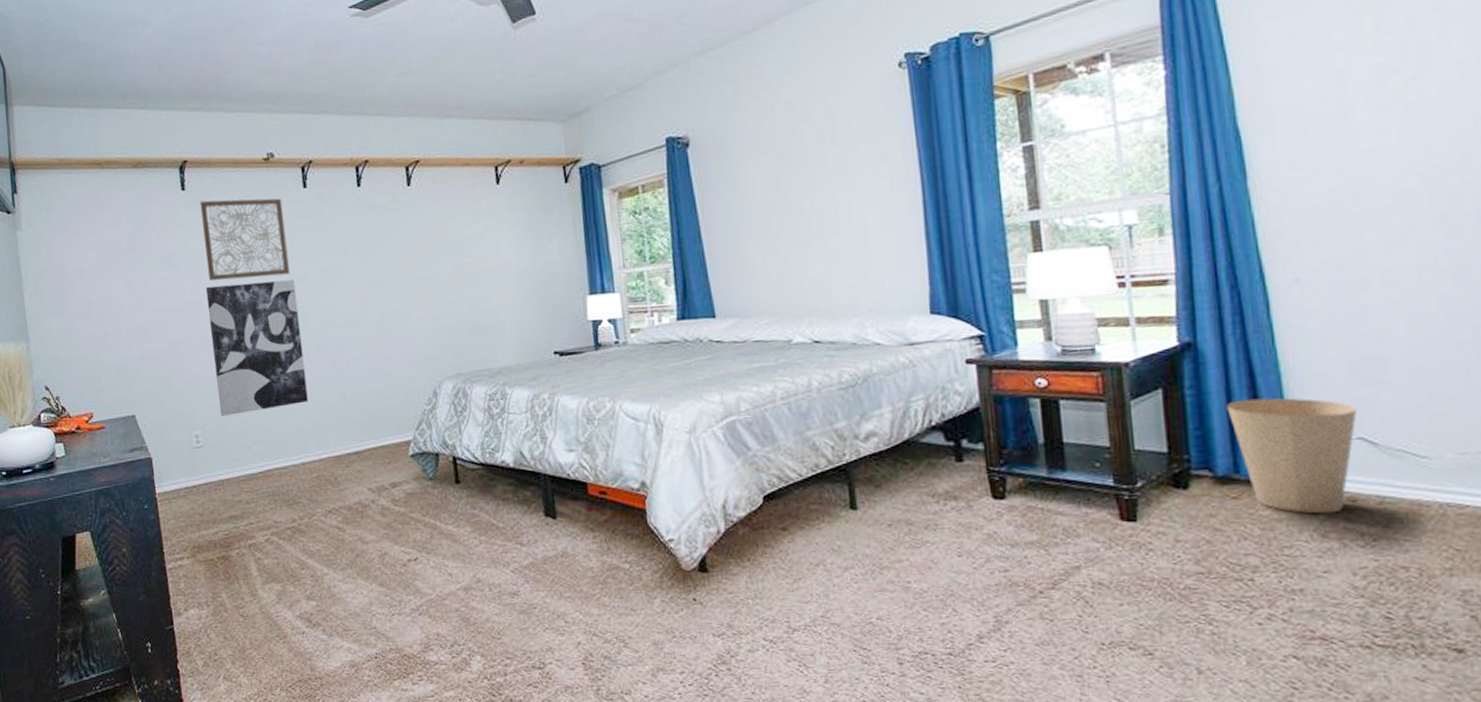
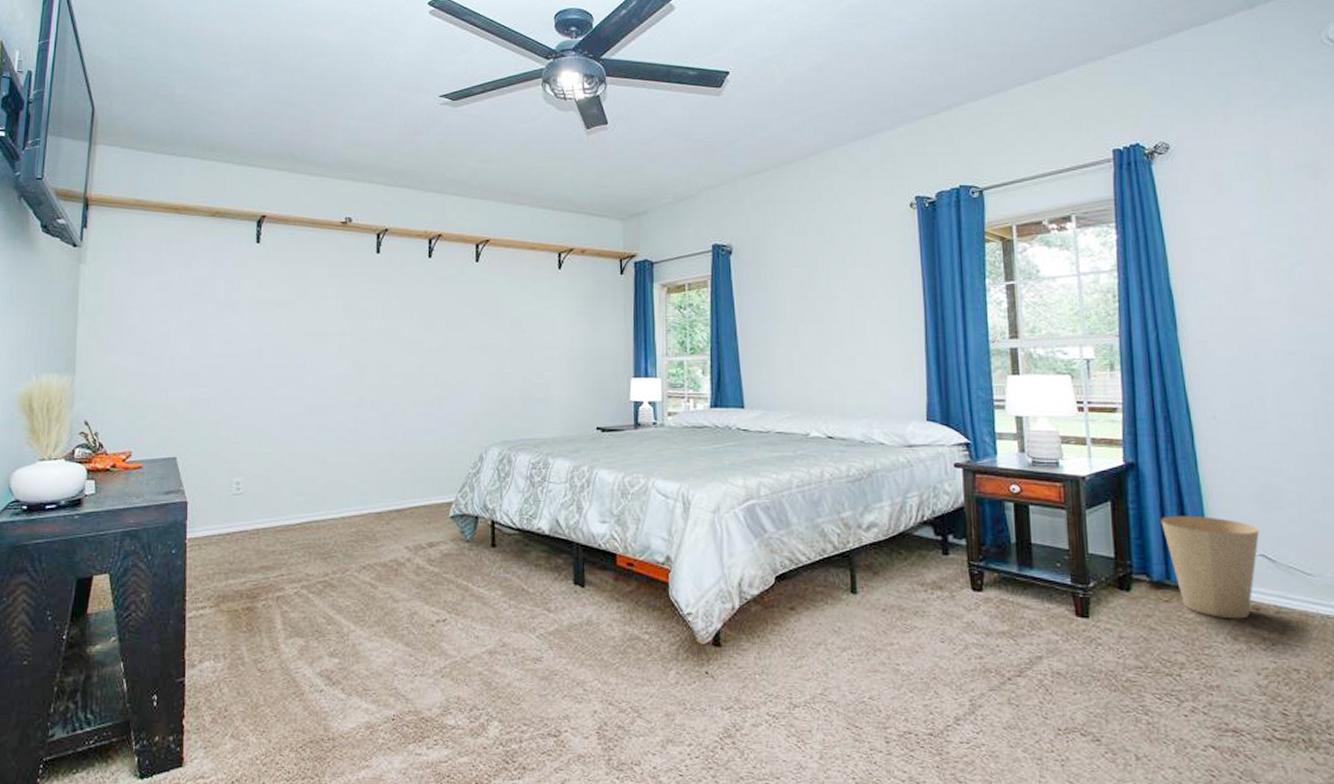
wall art: present [199,198,290,281] -> none [271,255,354,333]
wall art: present [205,279,308,416] -> none [266,336,357,465]

